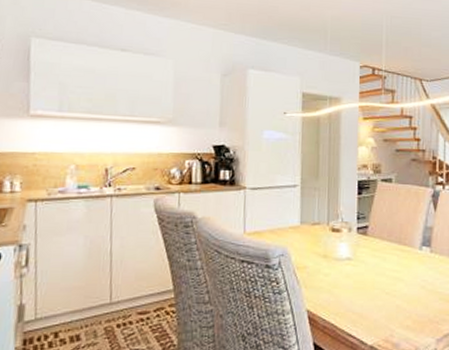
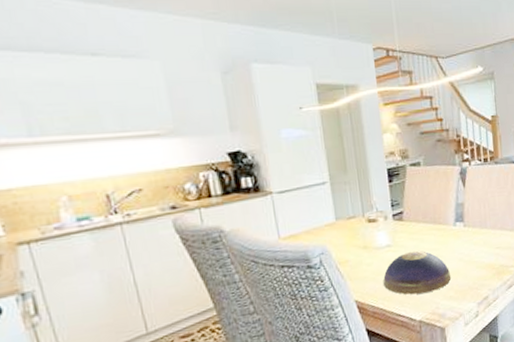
decorative bowl: none [339,268,411,316] -> present [383,250,451,295]

